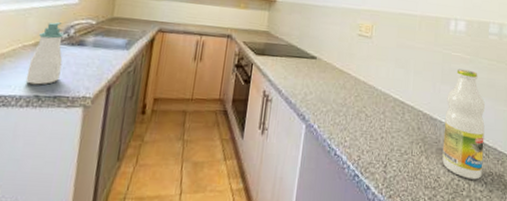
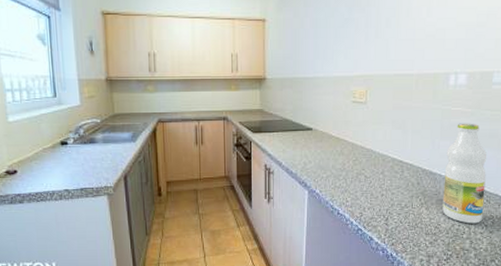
soap bottle: present [25,22,63,85] -> none [52,125,81,181]

